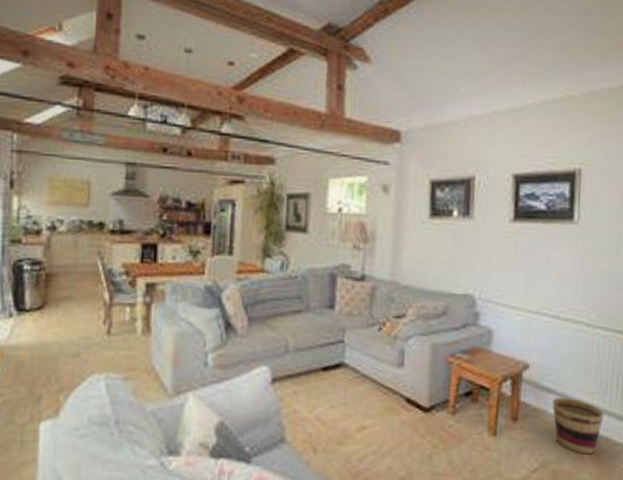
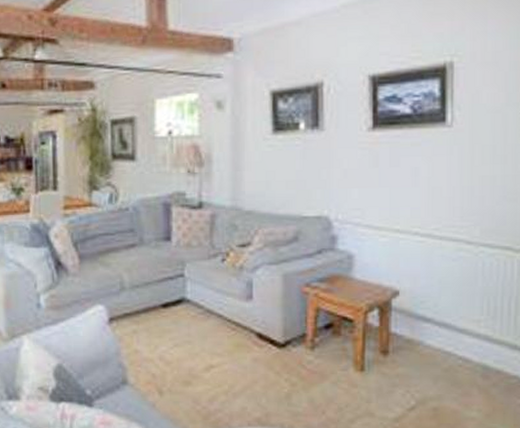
basket: present [552,397,604,455] -> none [429,326,494,390]

